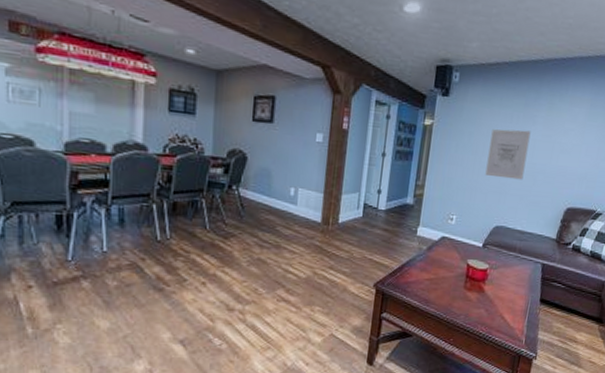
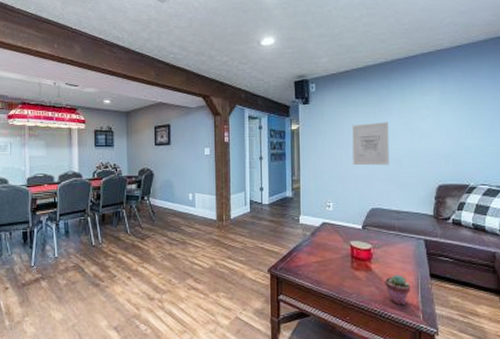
potted succulent: none [494,297,520,329] -> present [385,274,411,305]

